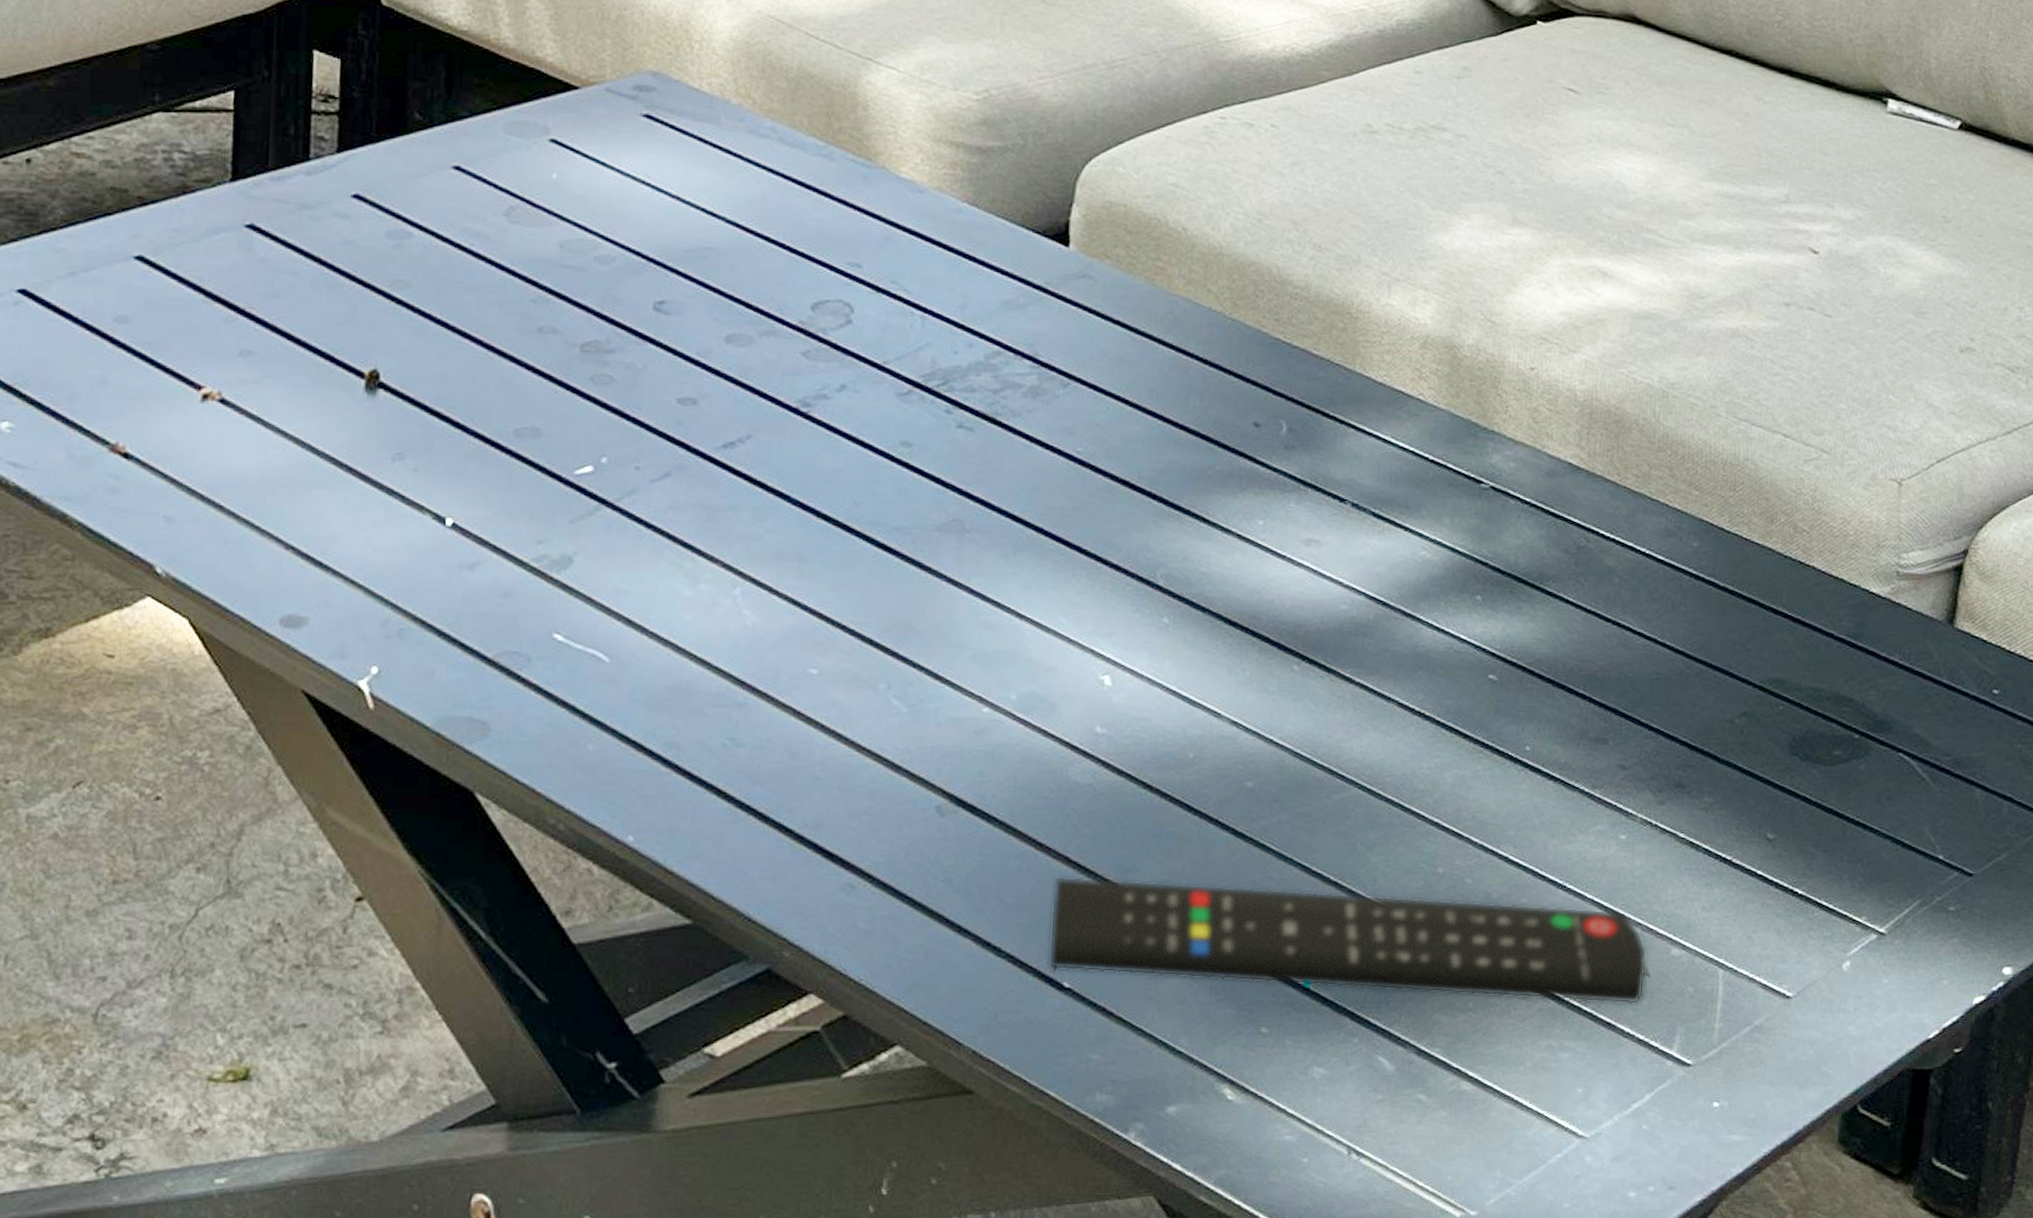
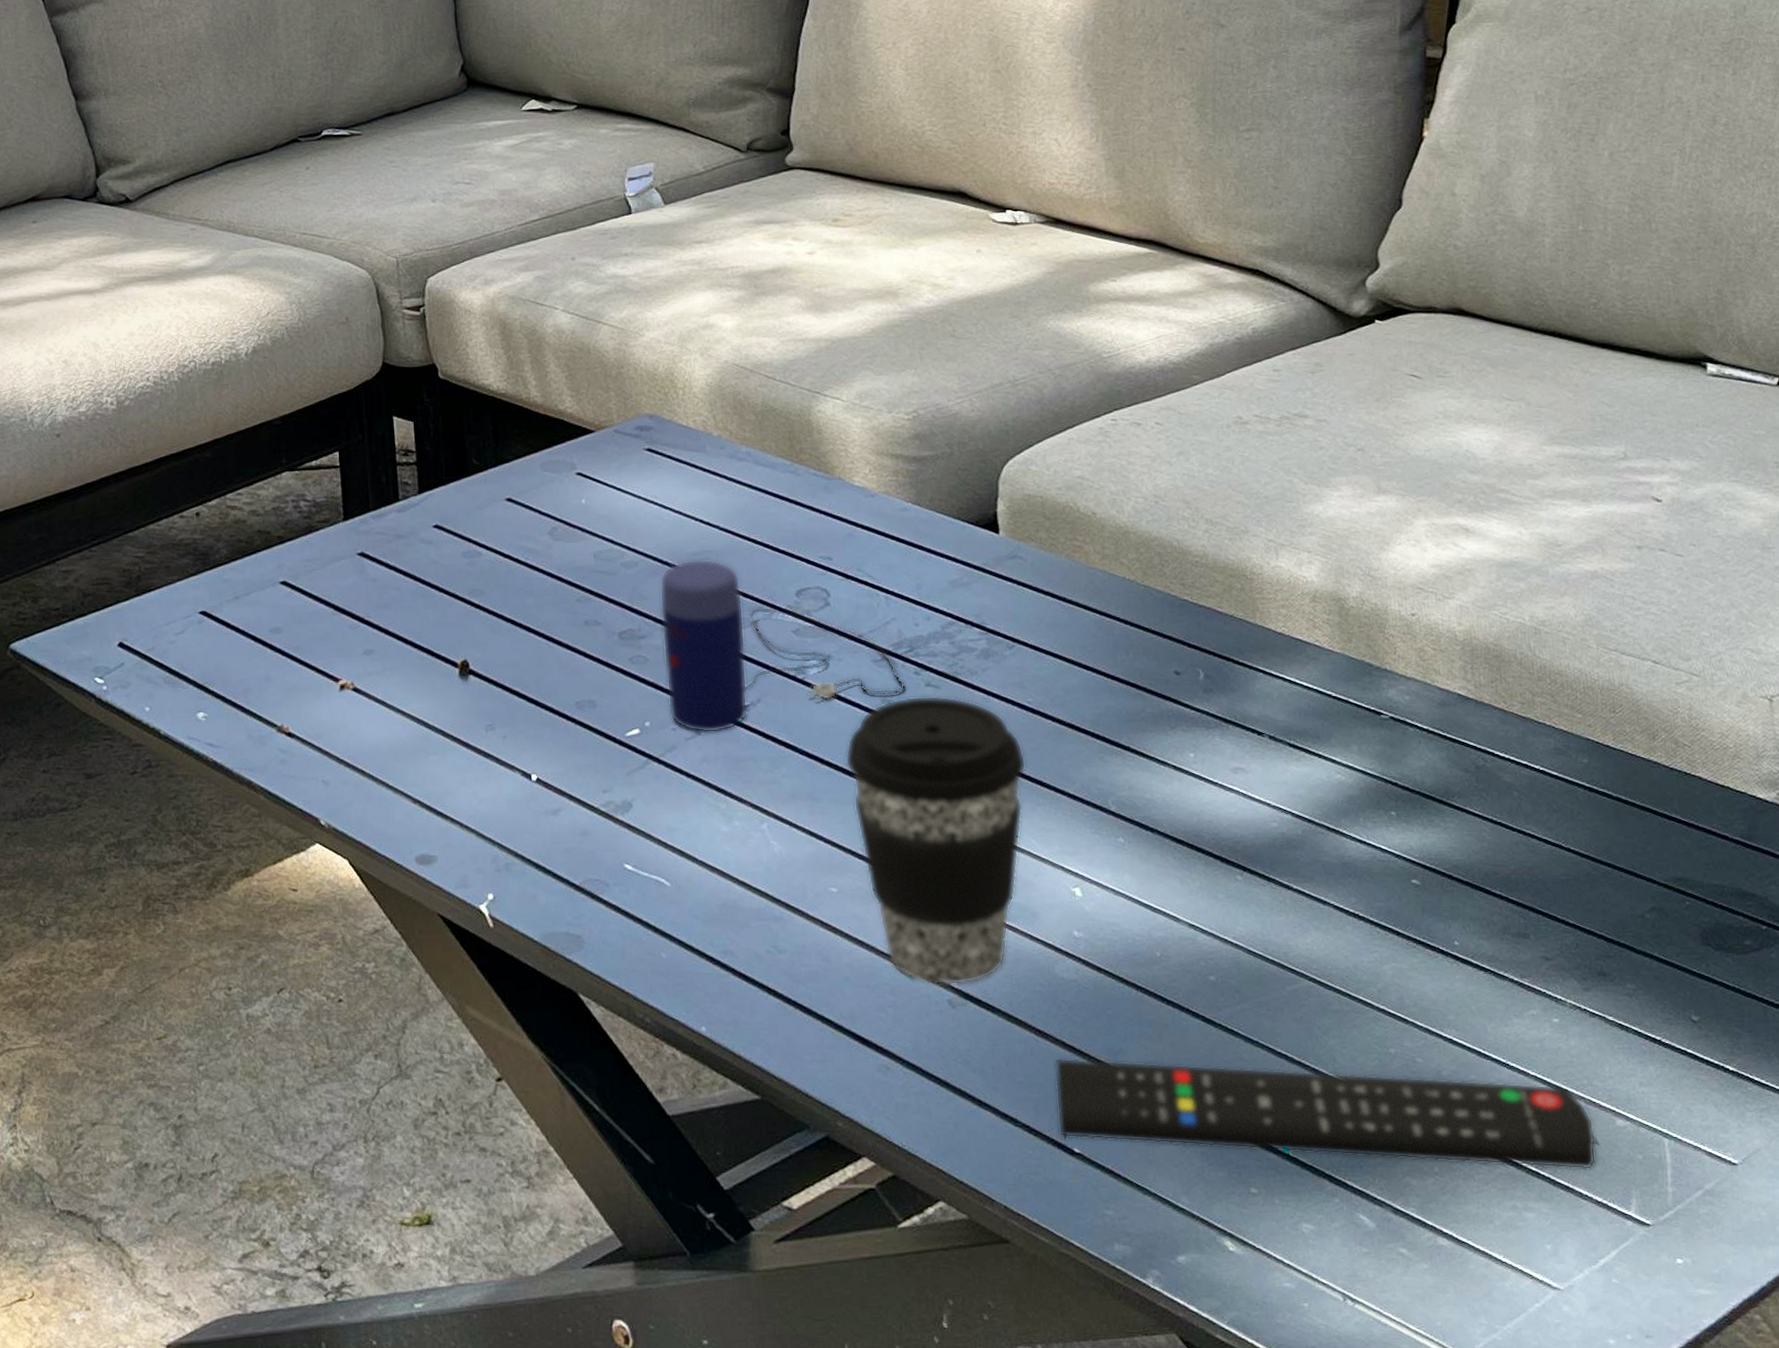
speaker: none [633,257,934,475] -> present [659,559,907,733]
coffee cup: none [847,439,1066,789] -> present [845,695,1026,986]

